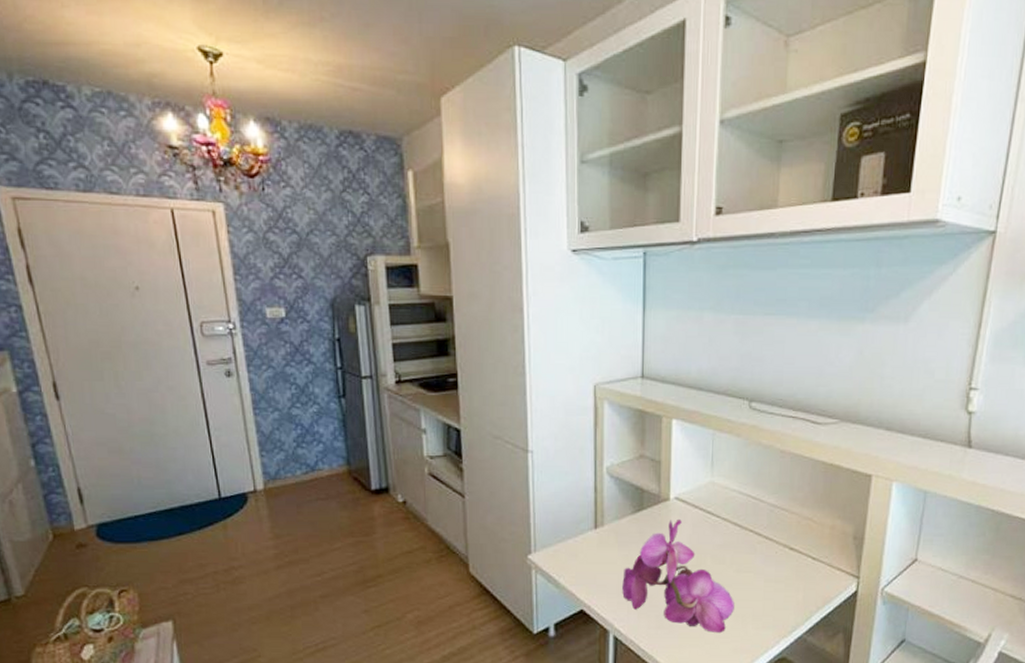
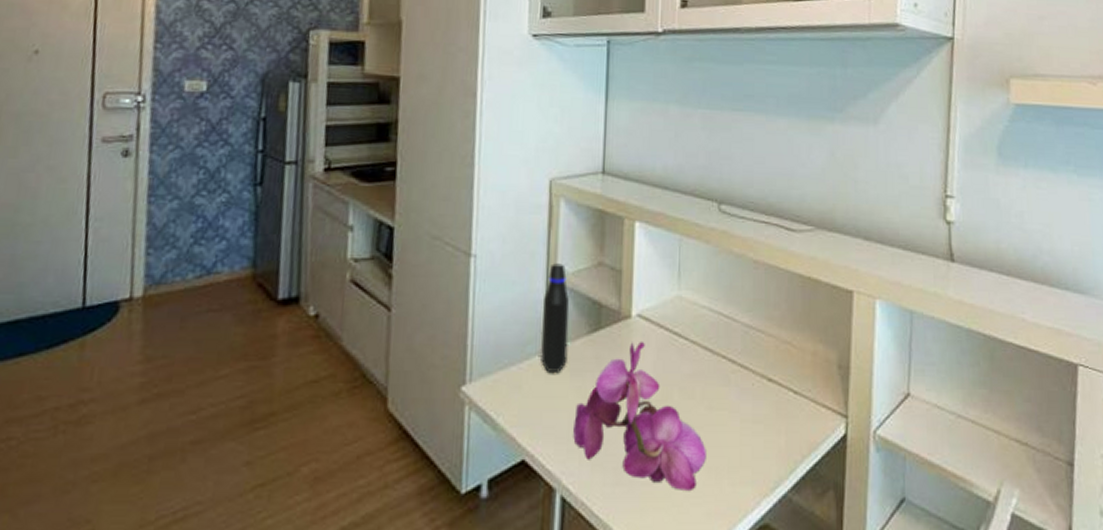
water bottle: none [591,456,616,545] -> present [539,263,570,374]

